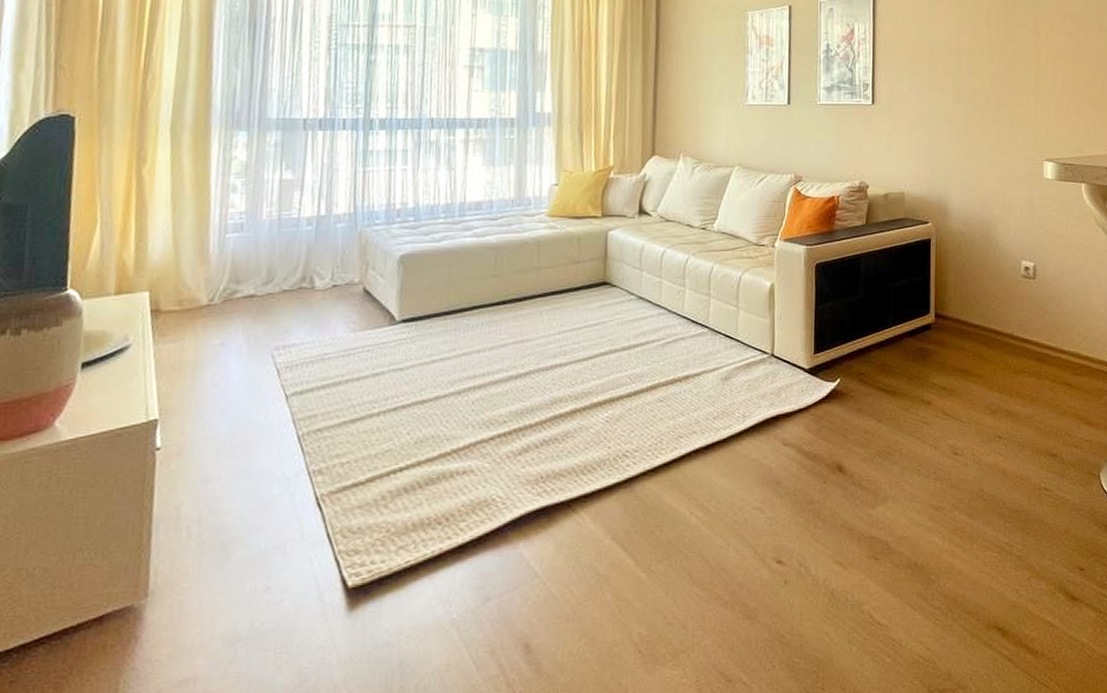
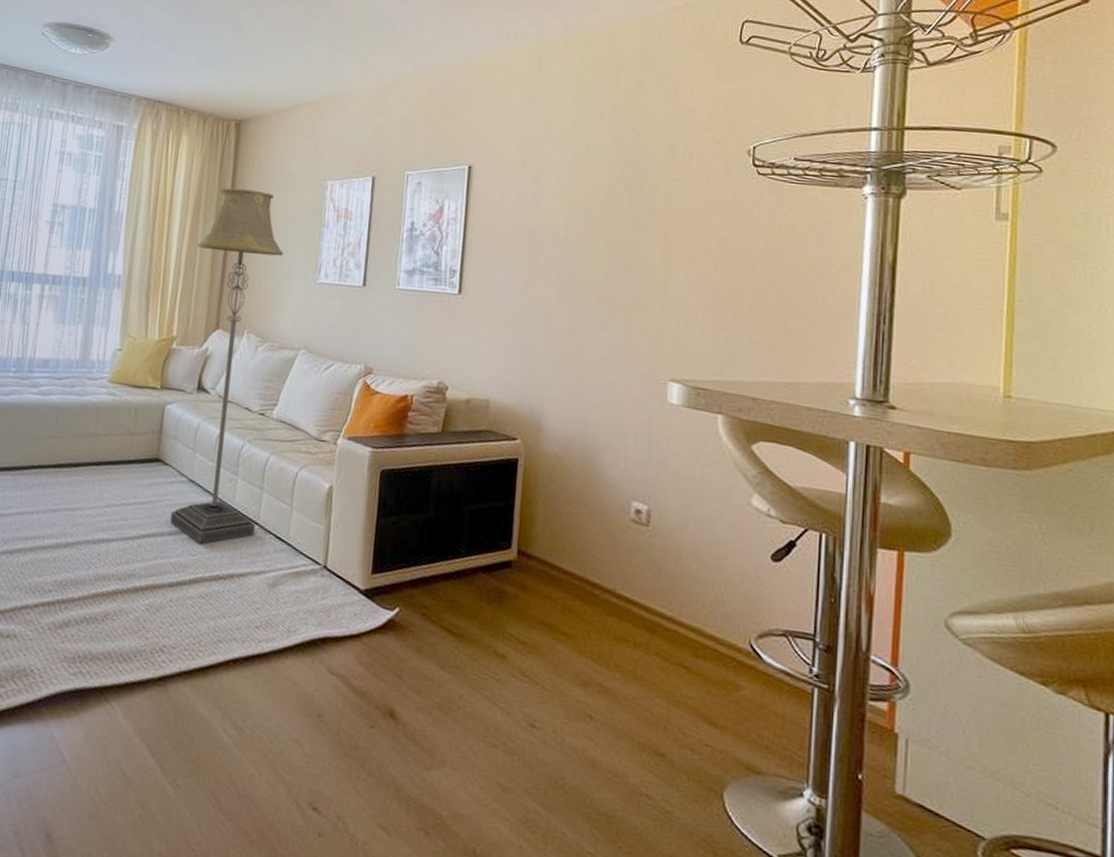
floor lamp: none [622,22,712,353] -> present [170,188,283,544]

